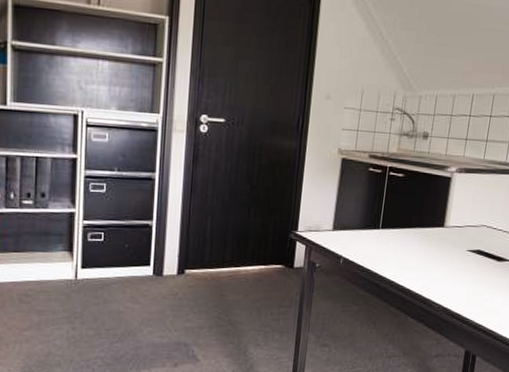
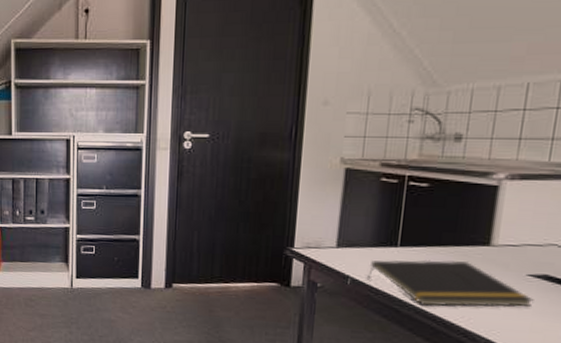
notepad: none [356,240,471,280] -> present [368,259,534,308]

